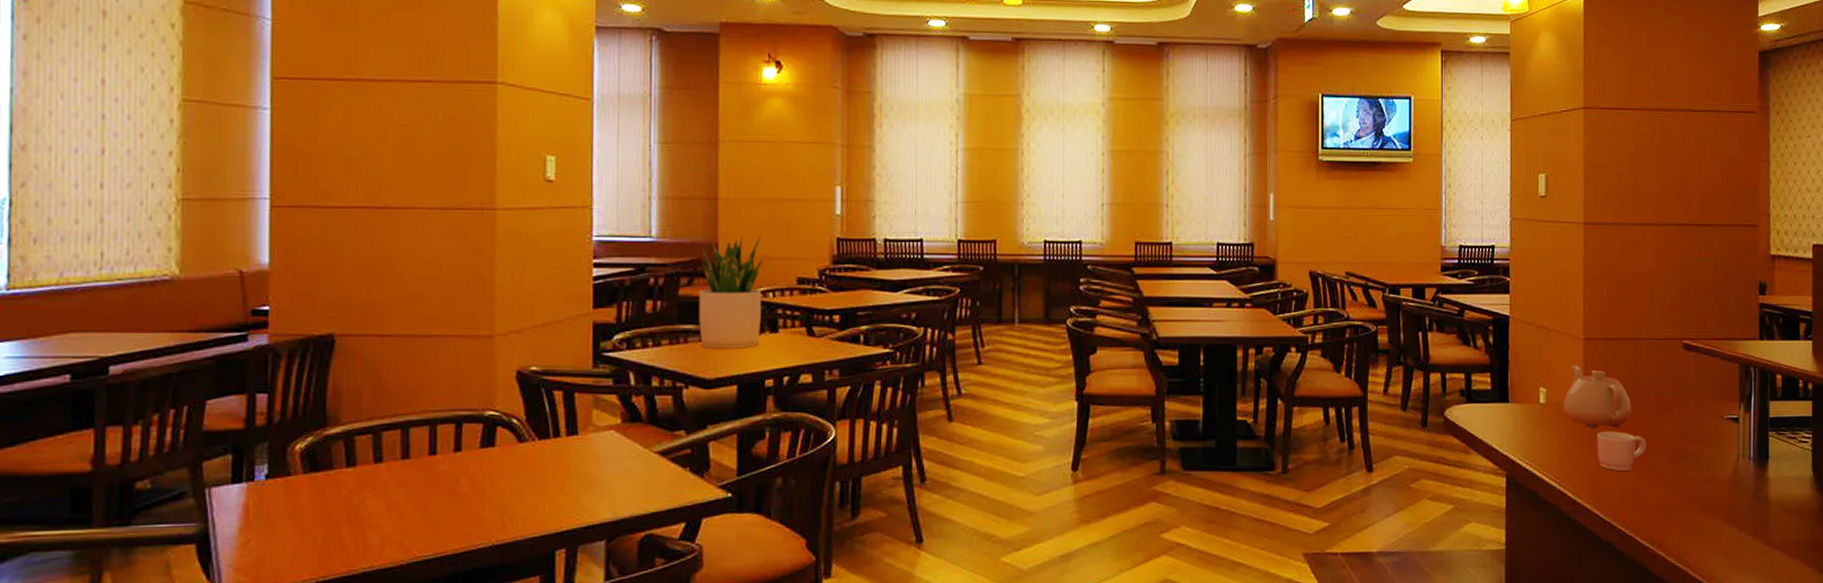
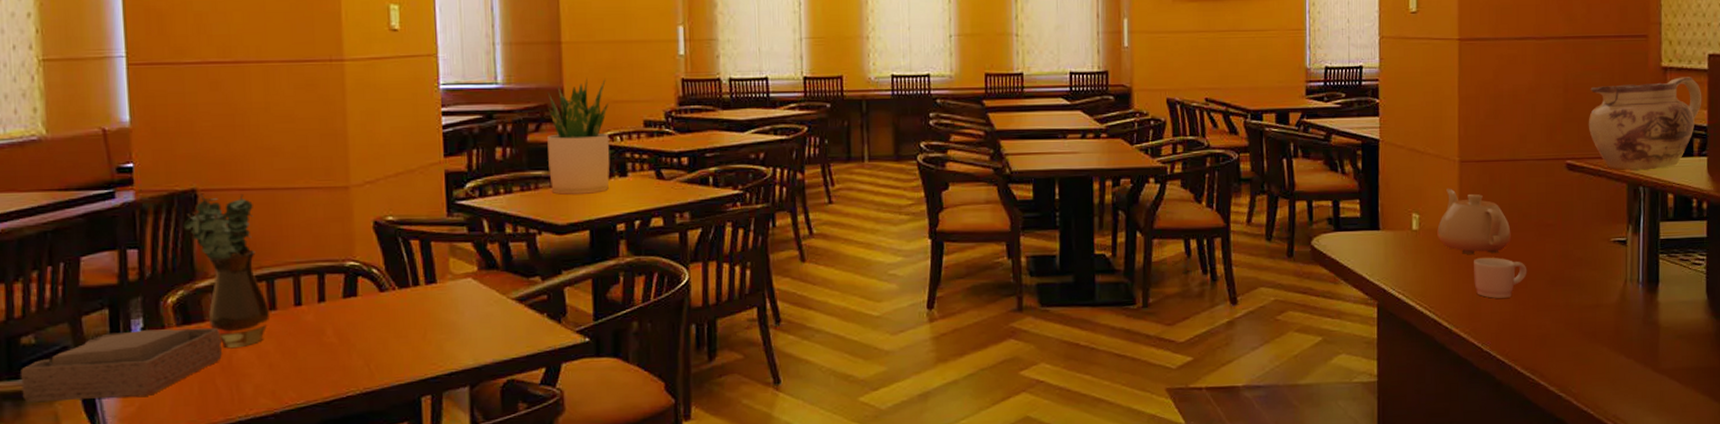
napkin holder: none [132,475,351,551] -> present [21,327,223,403]
vase: none [318,338,403,496] -> present [183,193,271,348]
pitcher: none [1703,265,1807,352] -> present [1588,77,1702,170]

